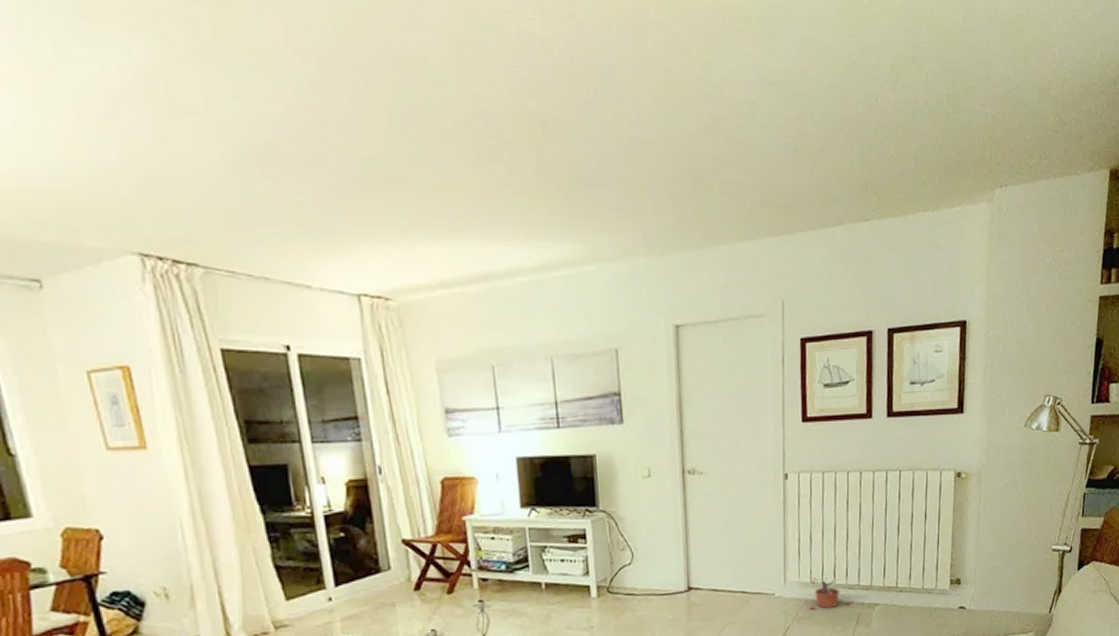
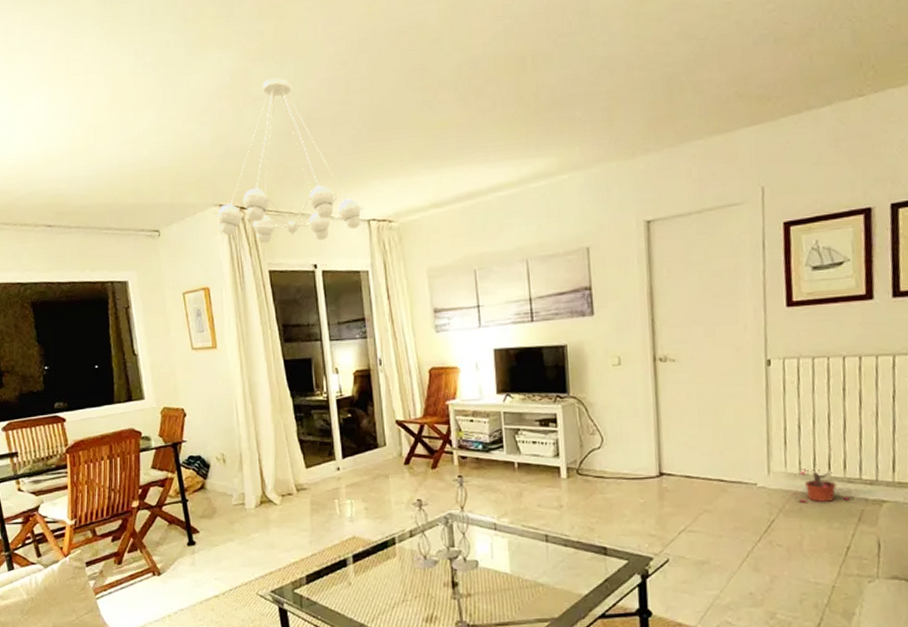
chandelier: none [130,88,351,315] -> present [214,77,363,244]

